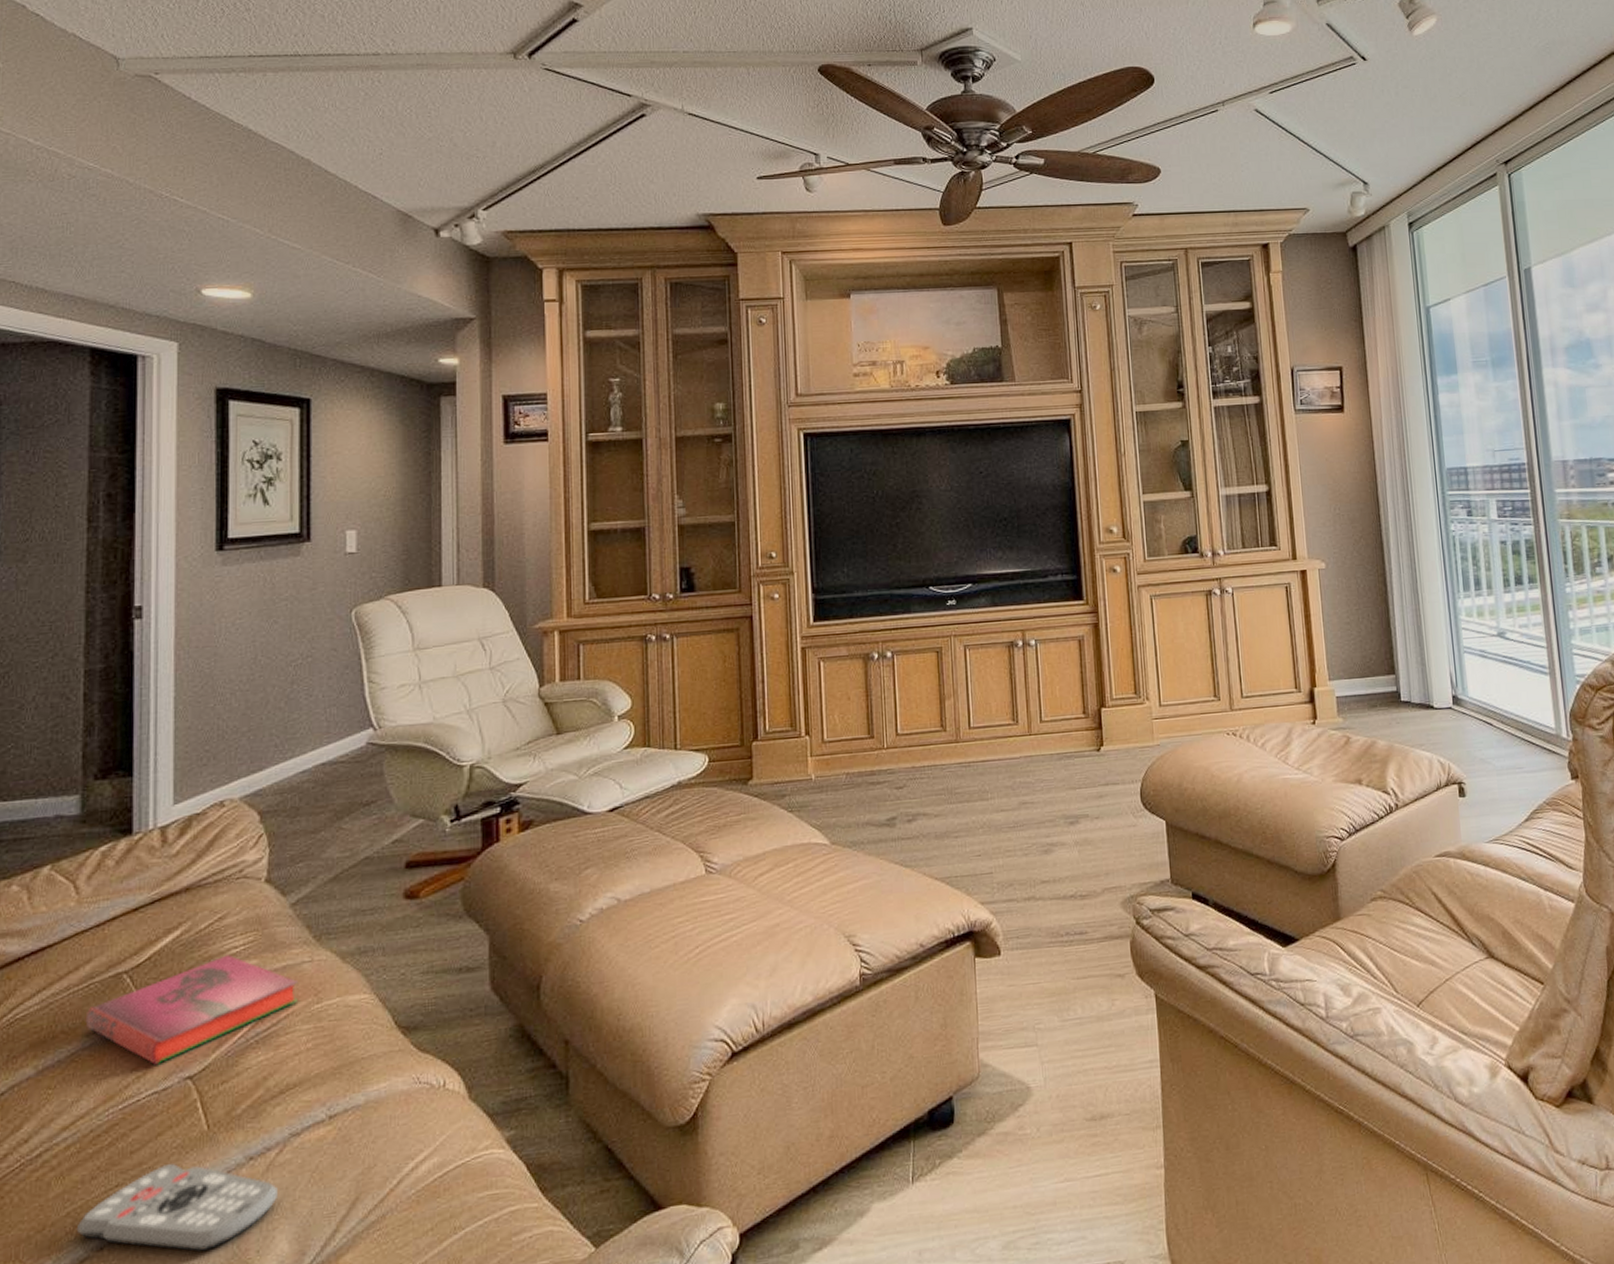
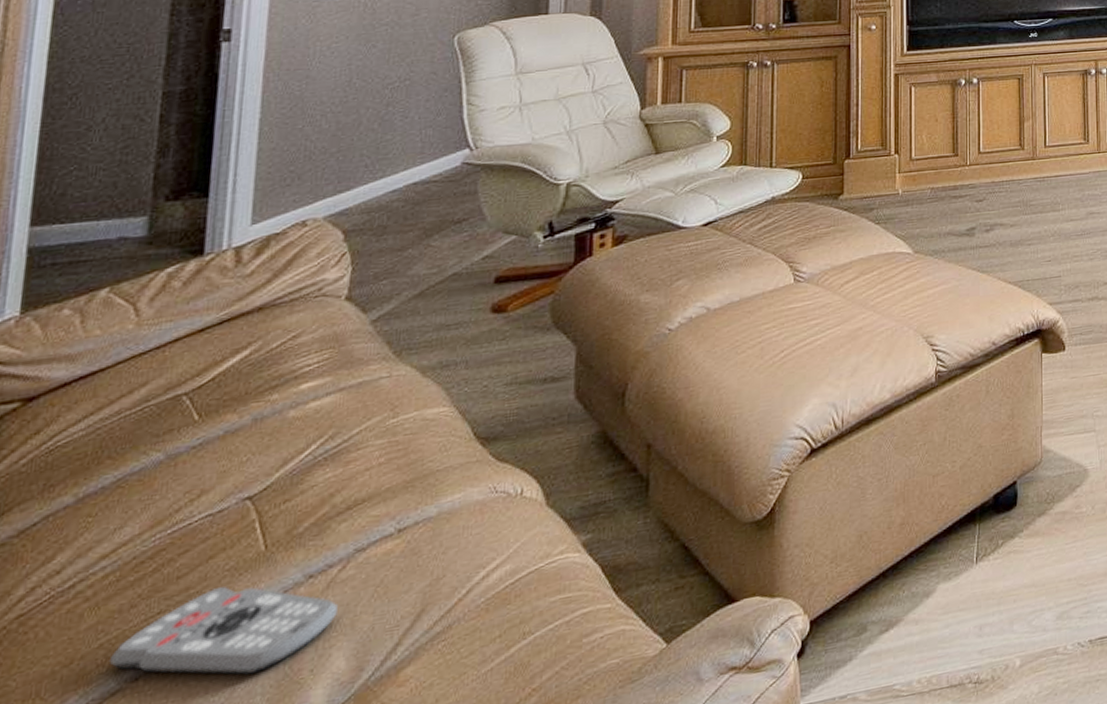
hardback book: present [85,955,299,1065] -> none [135,373,374,487]

